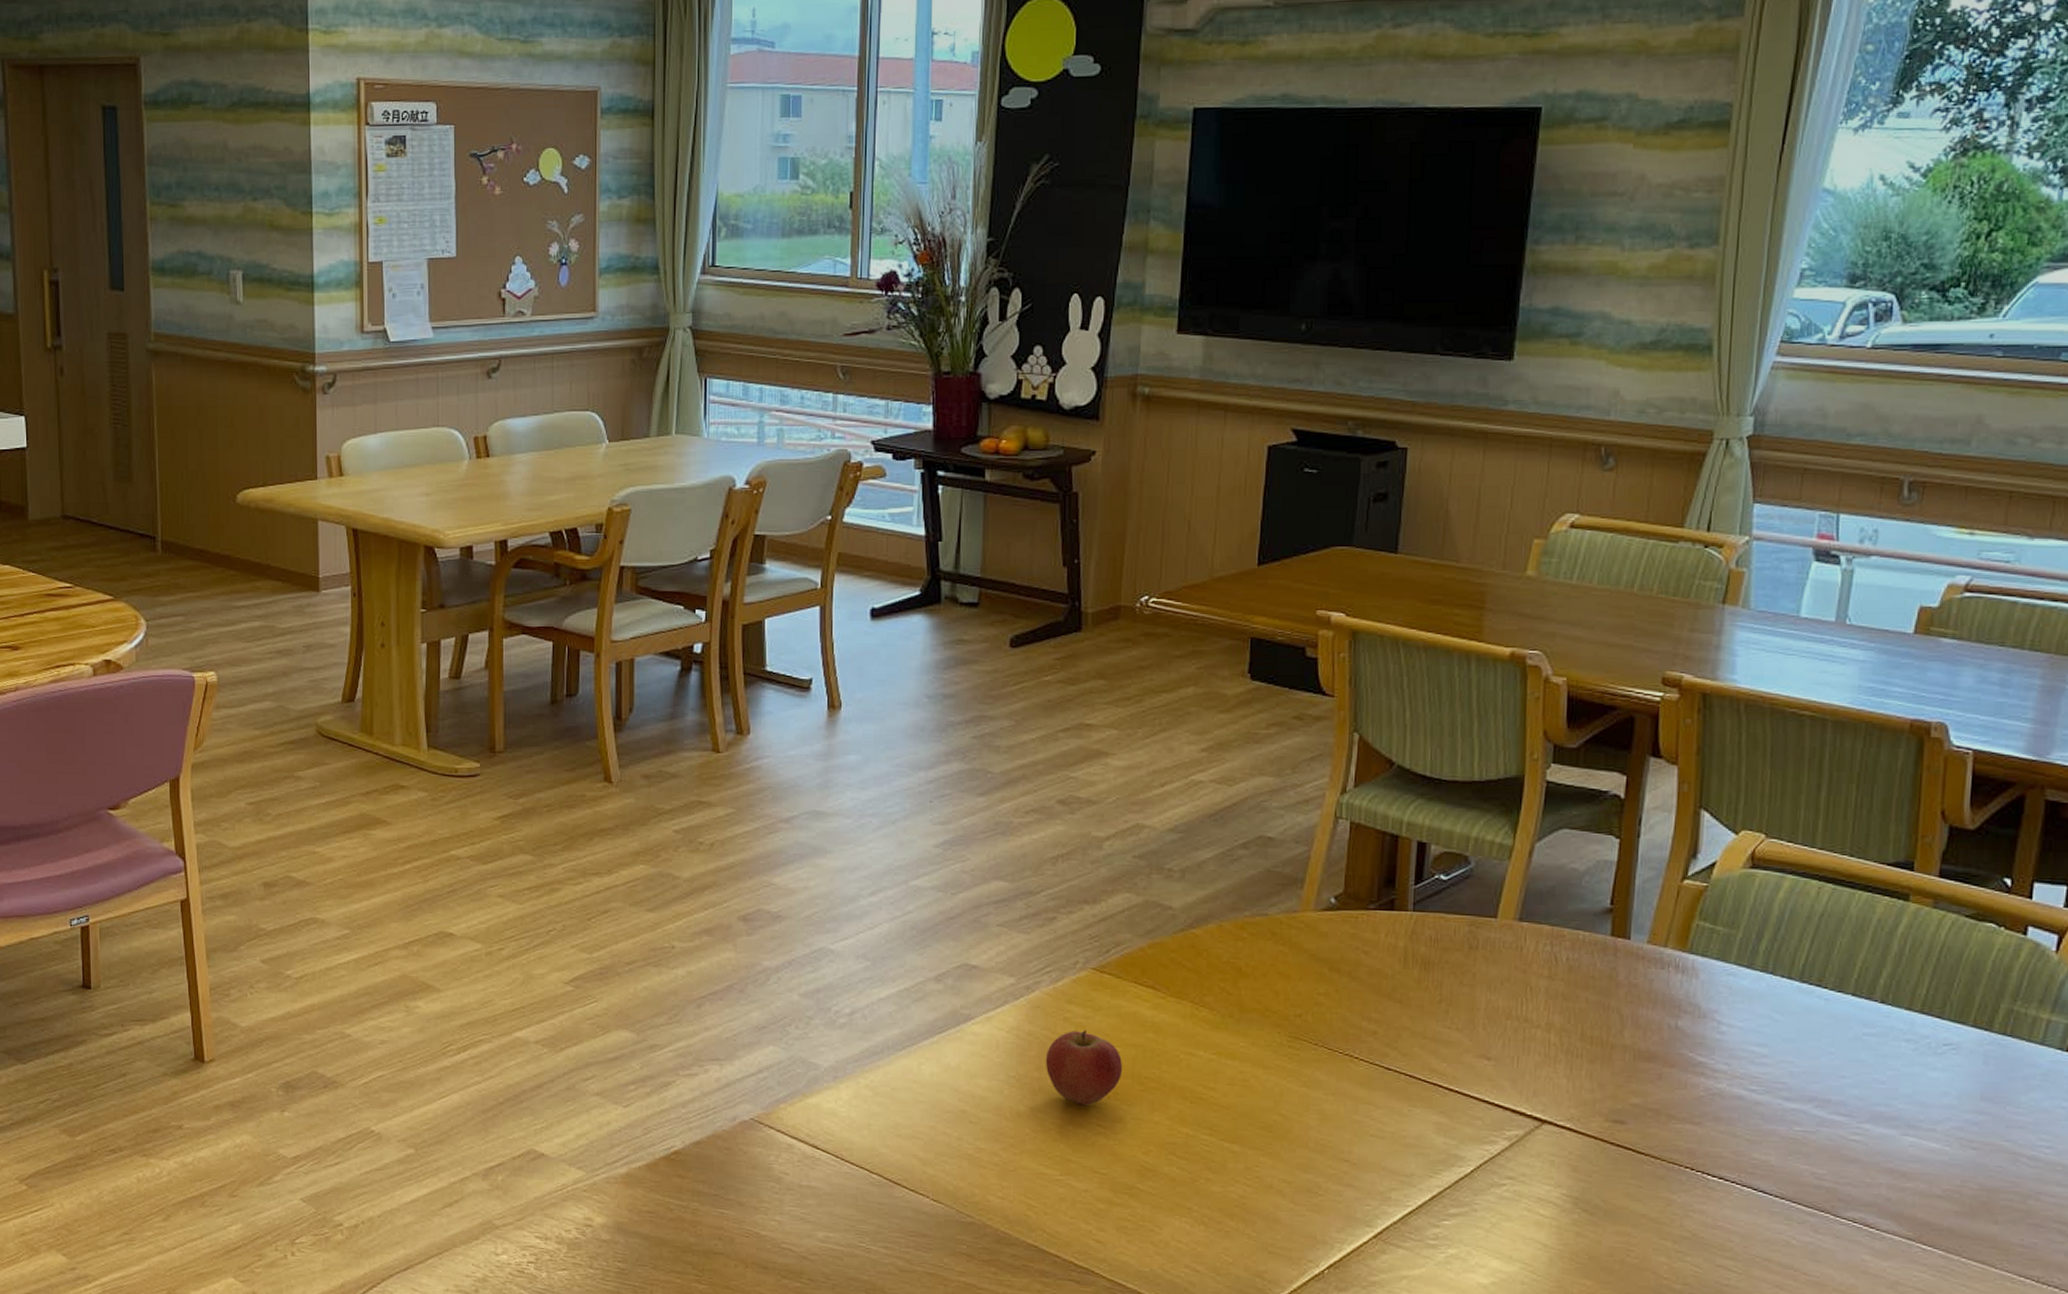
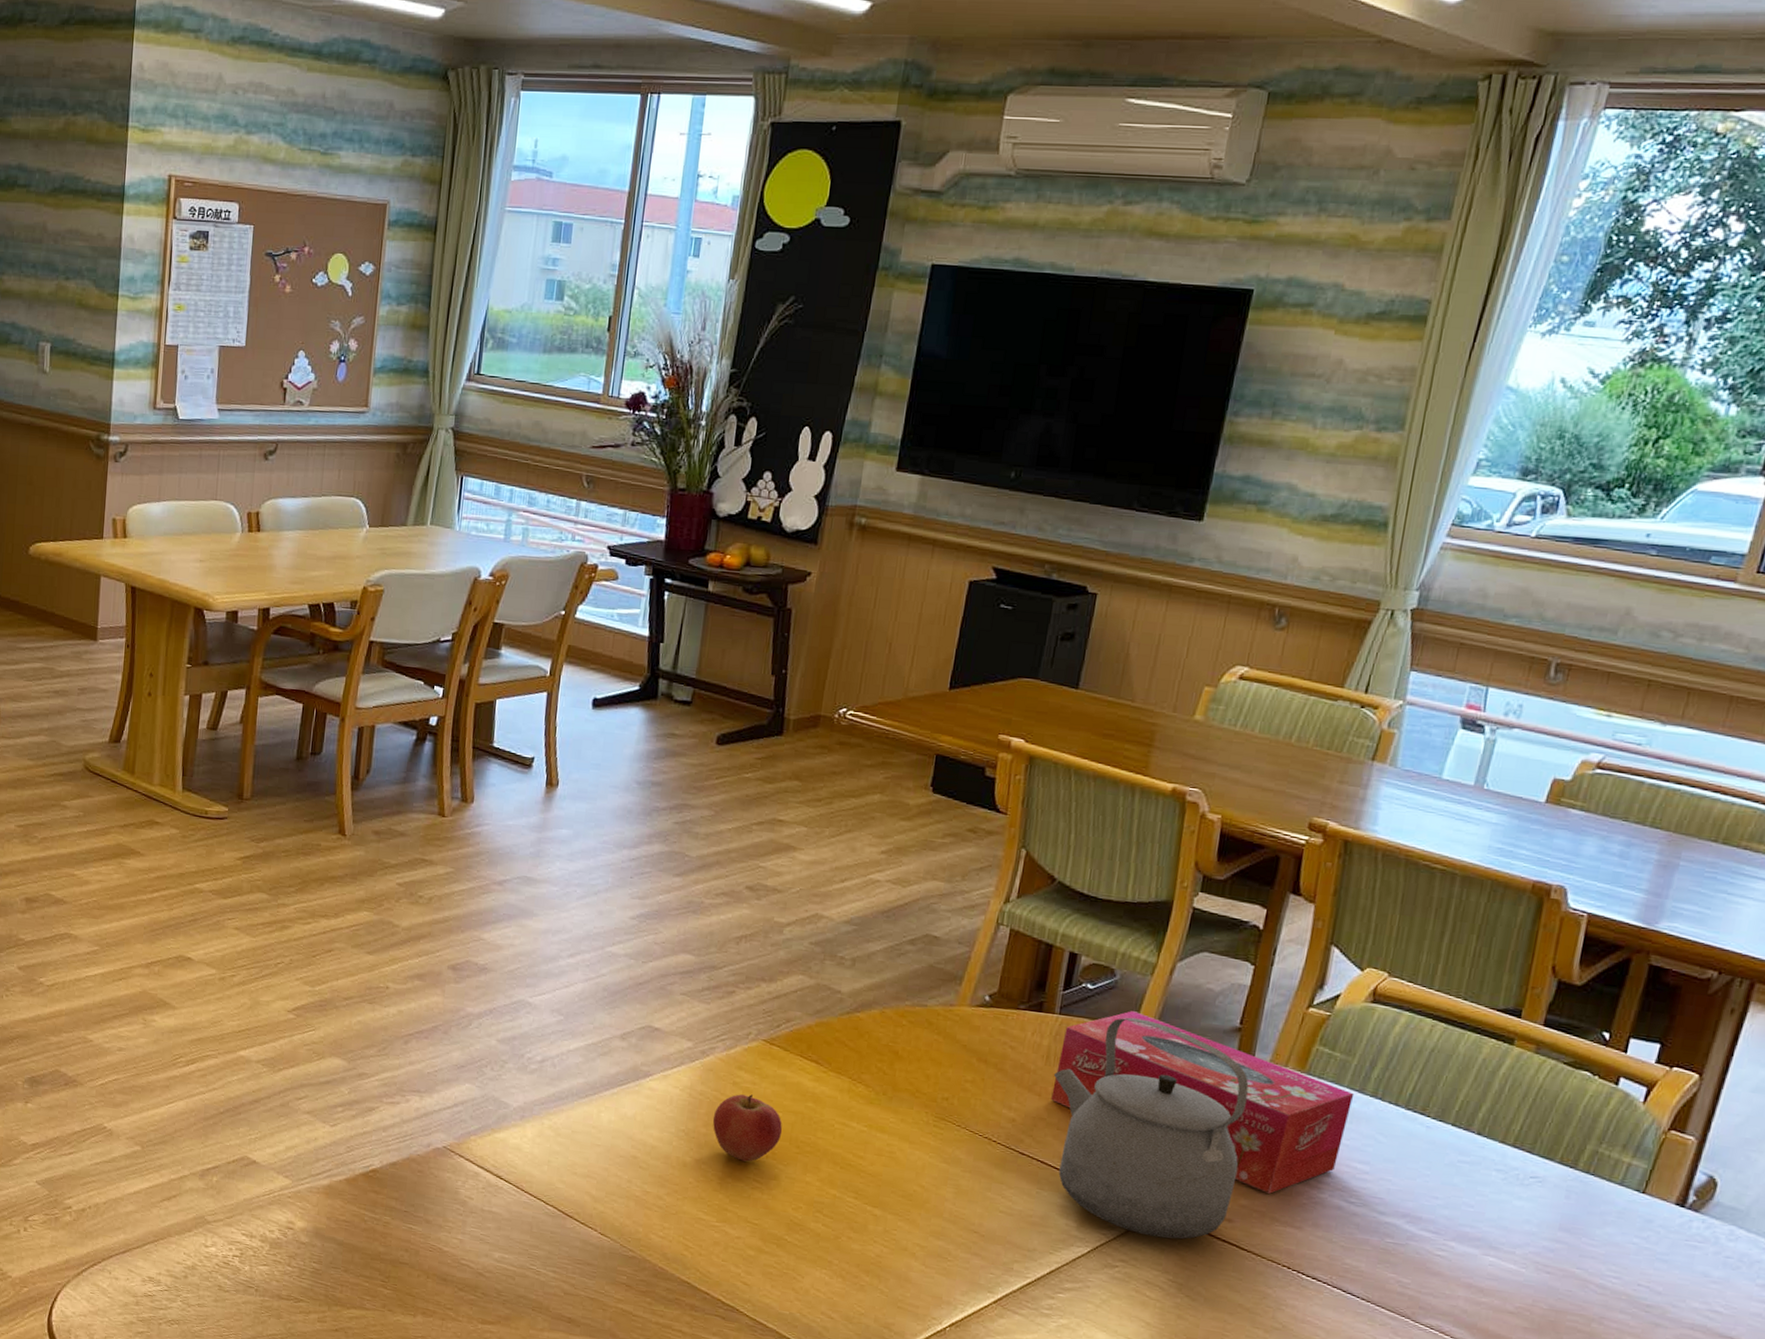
tissue box: none [1413,900,1743,1089] -> present [1051,1011,1355,1194]
tea kettle: none [1415,908,1628,1149] -> present [1054,1017,1249,1239]

